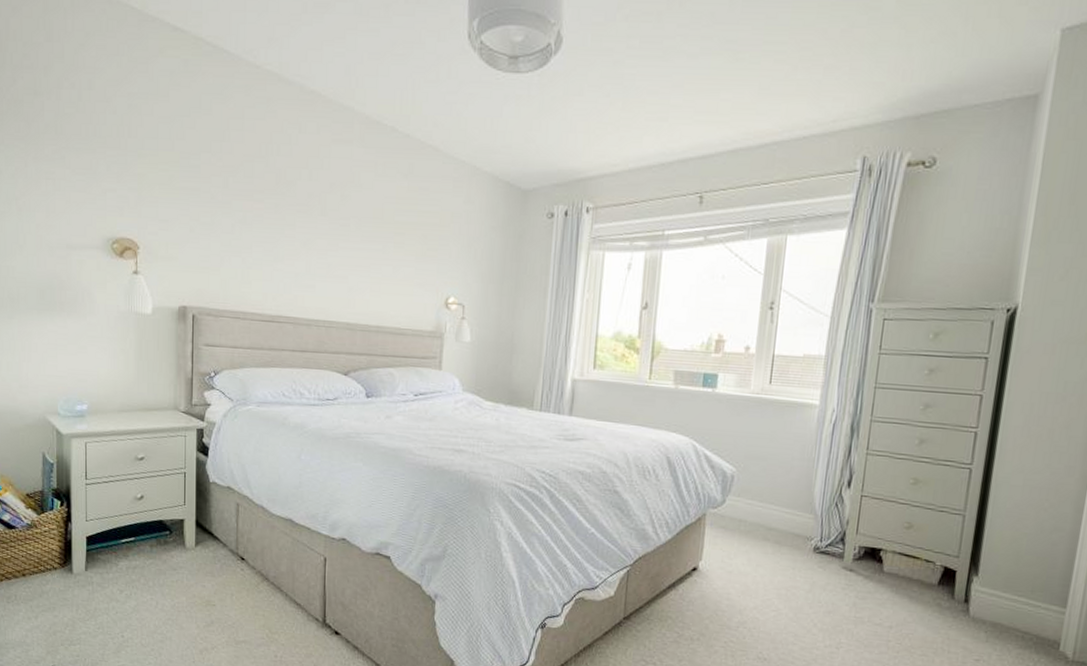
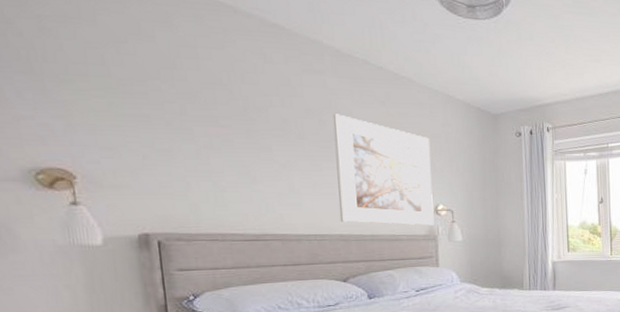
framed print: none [349,188,449,321] -> present [332,114,434,226]

